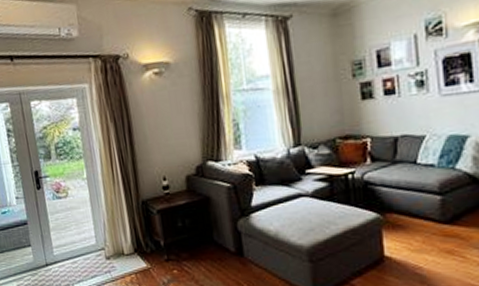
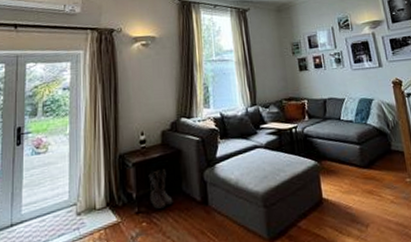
boots: none [175,216,205,257] -> present [148,168,173,209]

